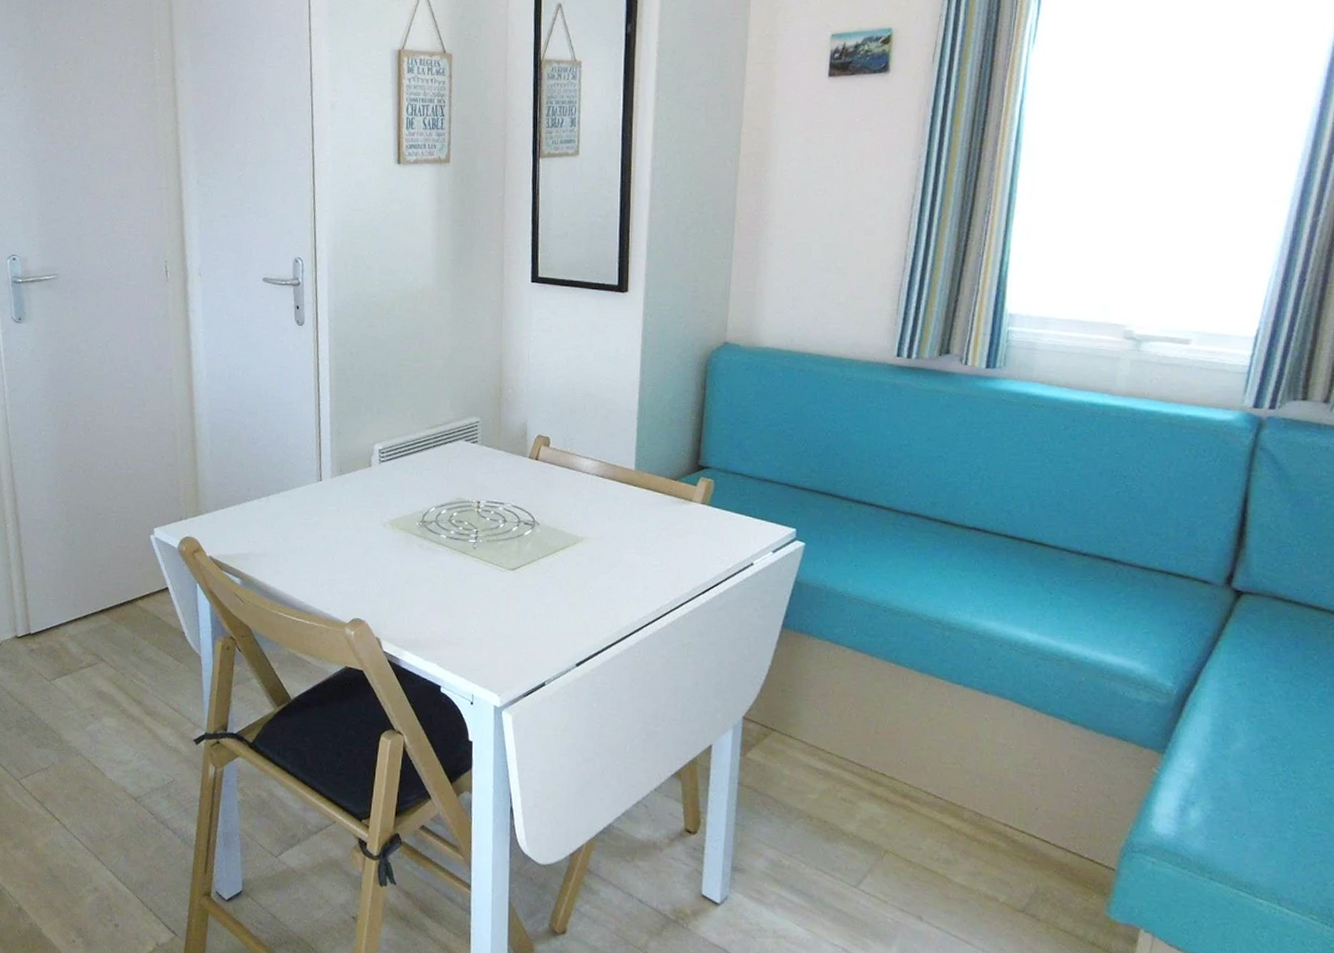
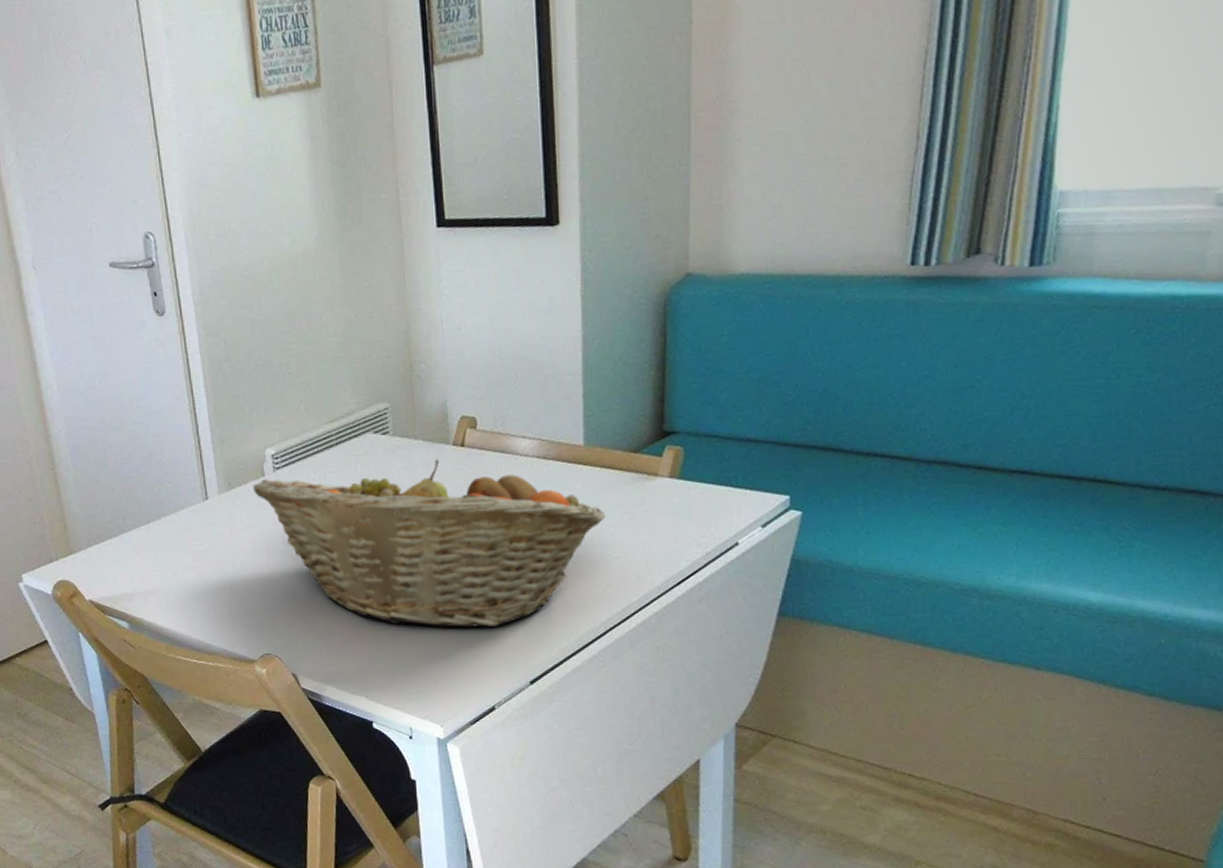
fruit basket: none [360,468,649,614] -> present [252,459,606,628]

